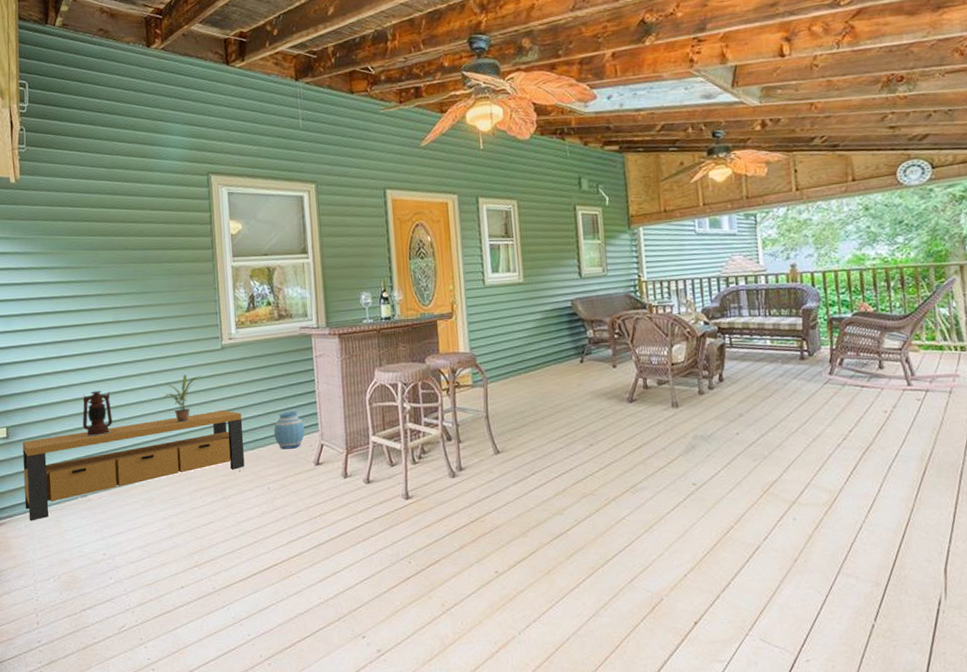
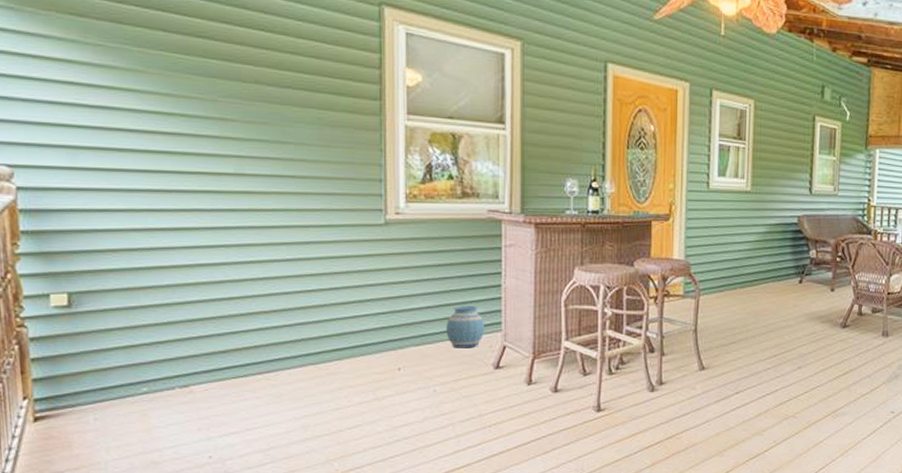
bench: present [22,410,245,522] -> none [92,297,407,414]
lantern: present [82,390,113,437] -> none [184,258,229,315]
potted plant: present [163,375,201,423] -> none [302,250,356,307]

